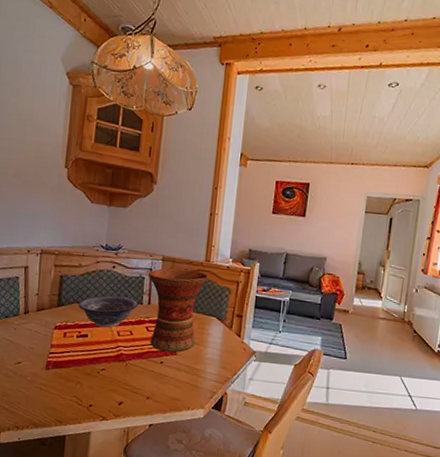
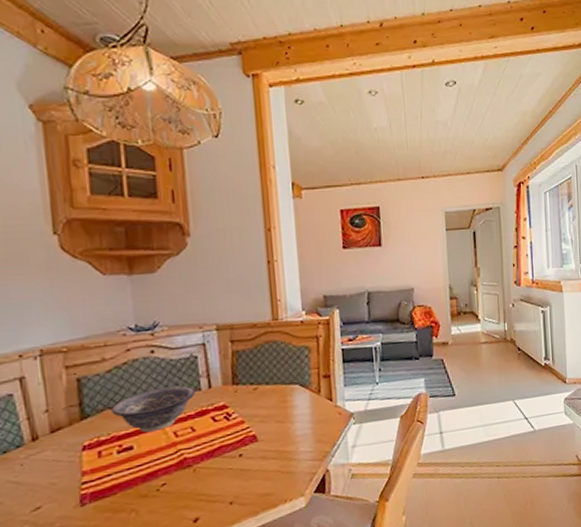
vase: present [148,268,209,353] -> none [201,334,281,442]

